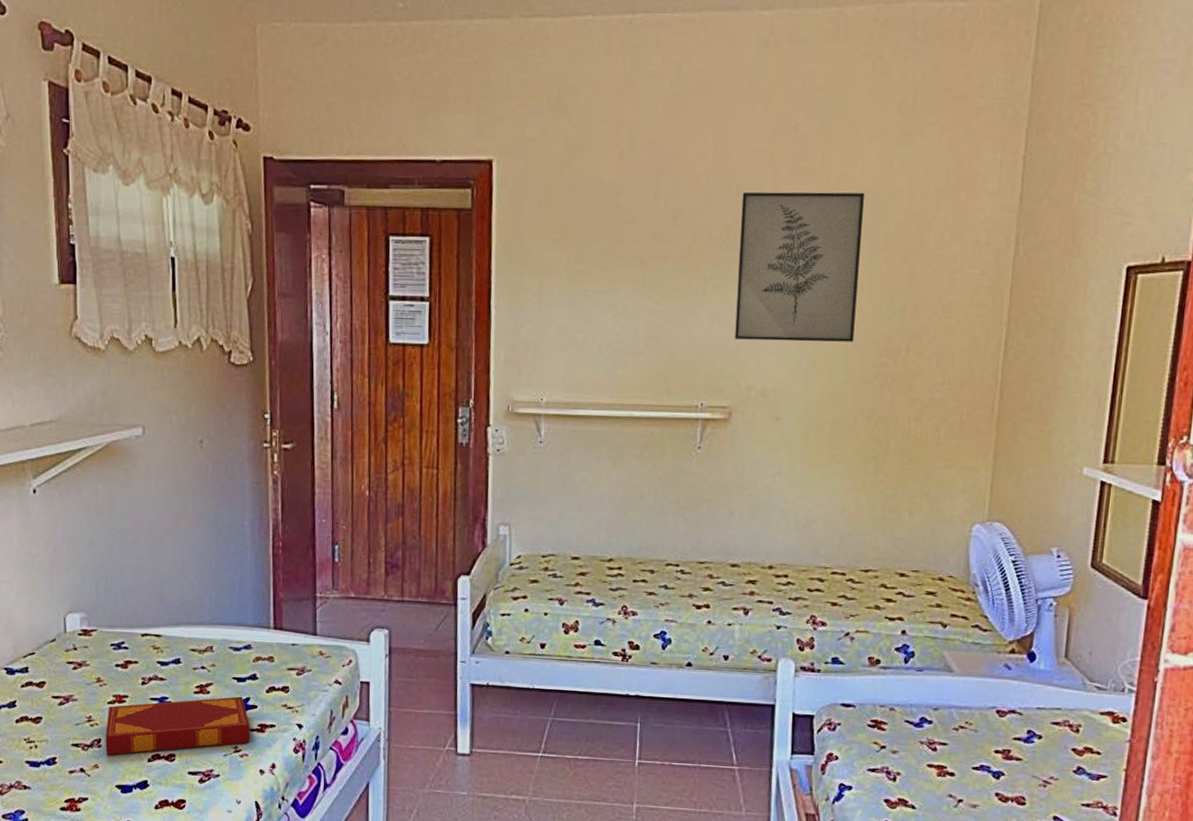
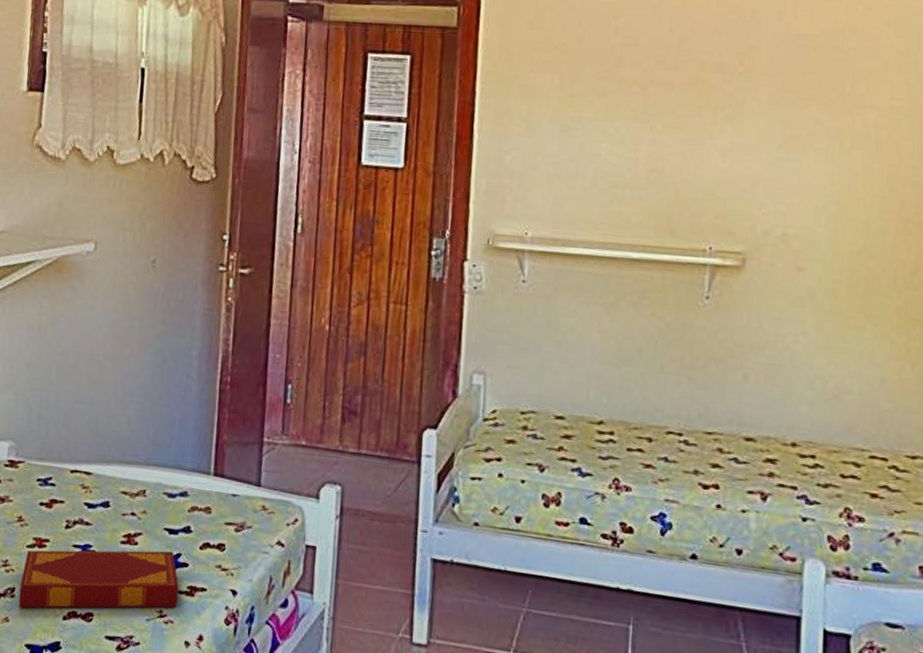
wall art: present [735,192,864,342] -> none [749,17,899,186]

